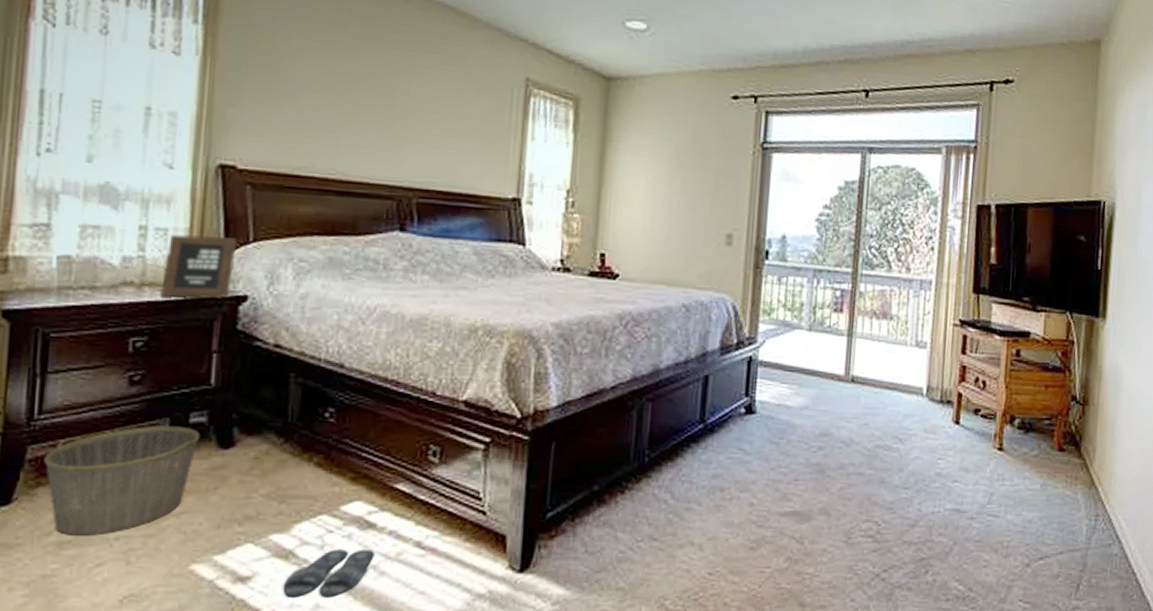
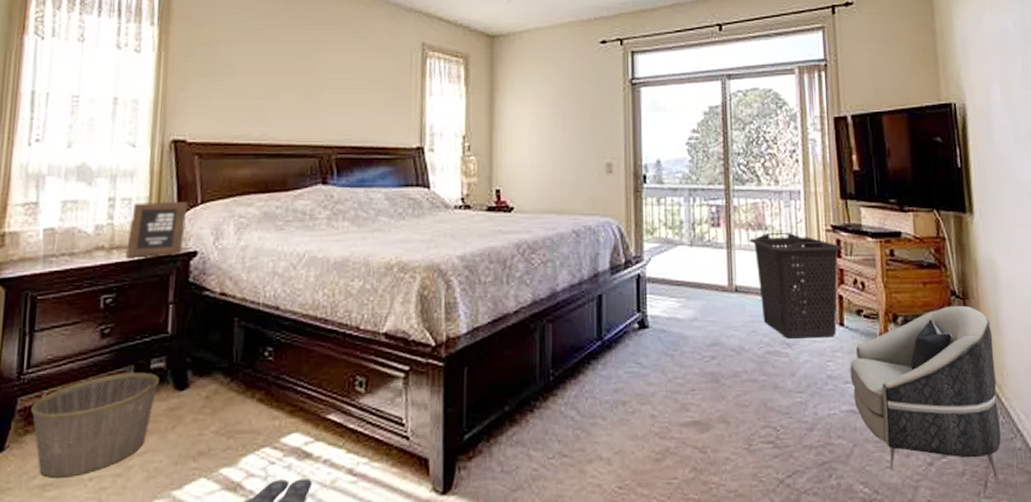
laundry basket: none [872,323,970,435] -> present [749,233,844,339]
armchair: none [959,411,1107,582] -> present [849,305,1001,479]

